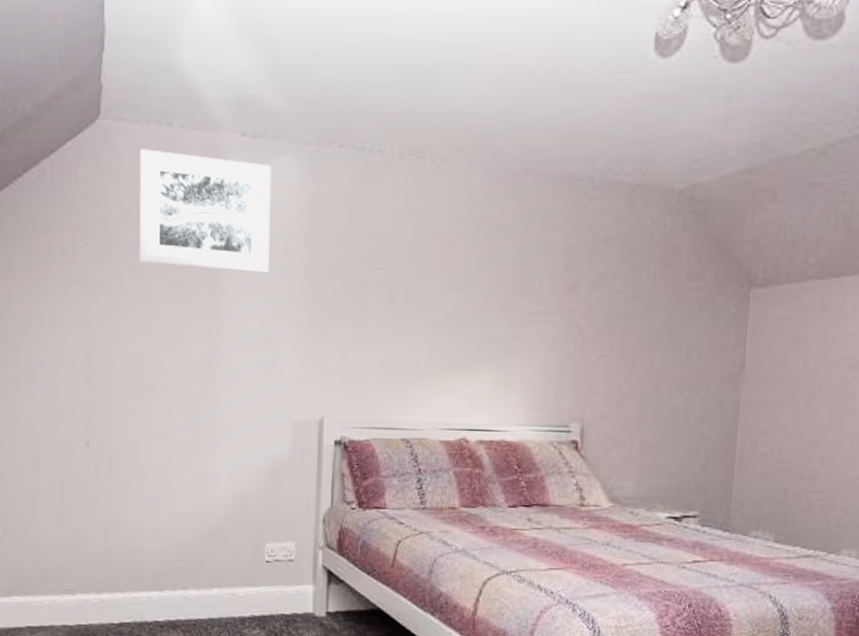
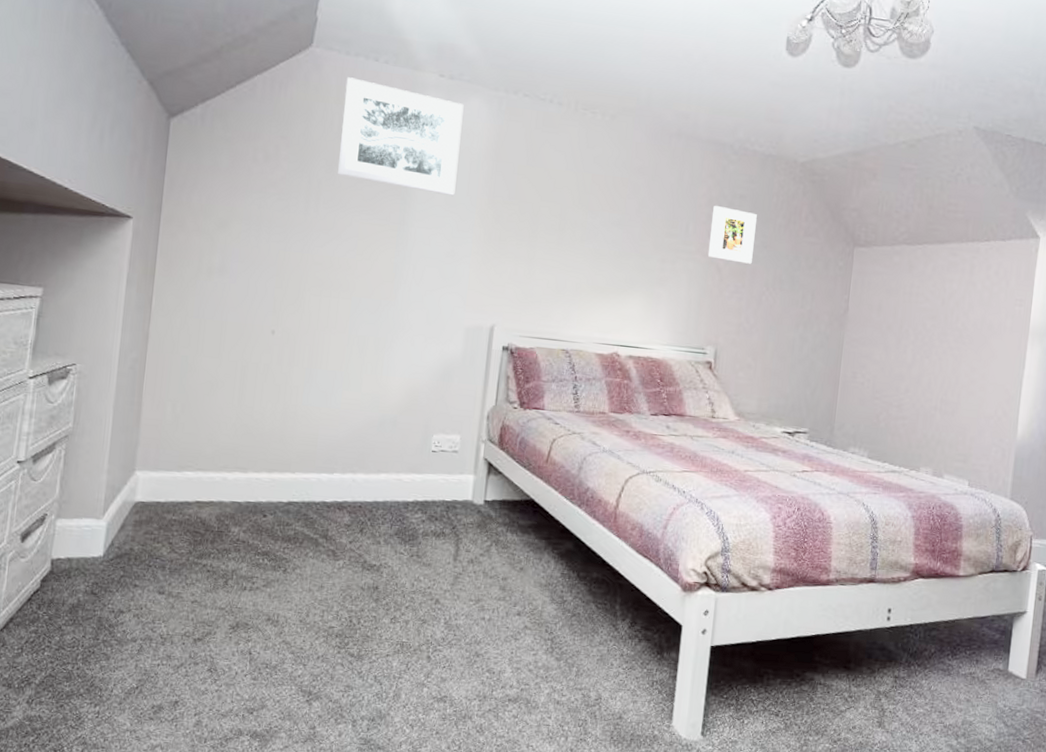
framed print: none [567,253,626,321] -> present [707,205,757,264]

